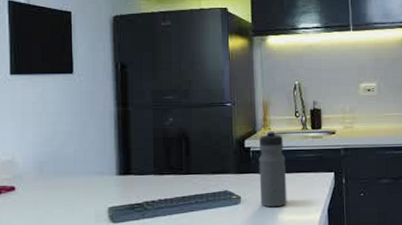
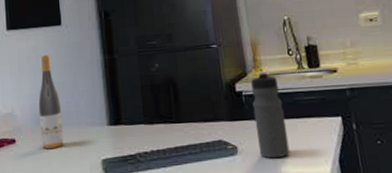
wine bottle: none [43,103,69,196] -> present [38,55,64,149]

